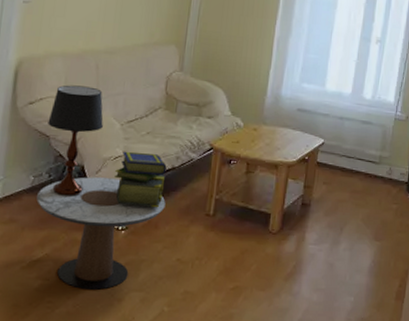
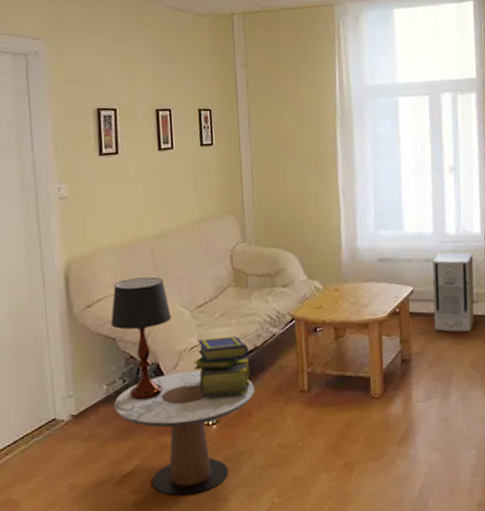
air purifier: none [337,113,384,189] -> present [432,251,475,332]

